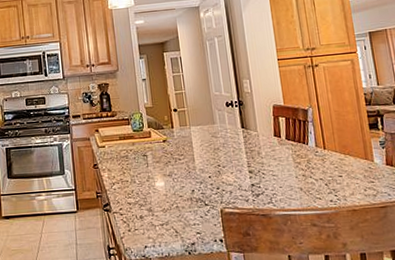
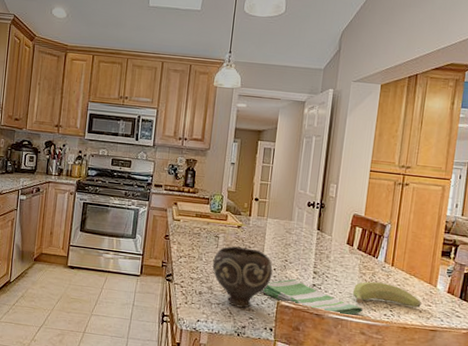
bowl: none [146,160,209,224] -> present [212,246,273,308]
dish towel: none [202,183,309,211] -> present [262,279,363,316]
banana: none [292,168,364,195] -> present [352,281,421,308]

